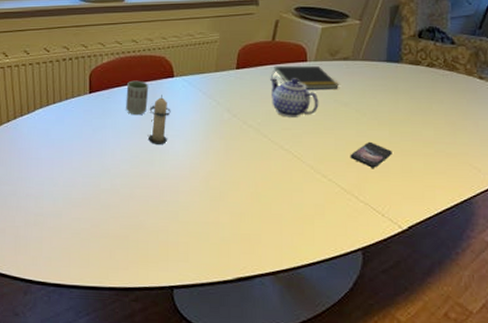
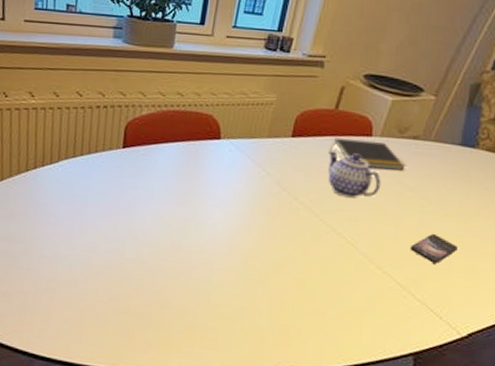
cup: present [126,80,149,116] -> none [162,138,192,179]
candle: present [147,95,171,144] -> none [184,158,214,214]

